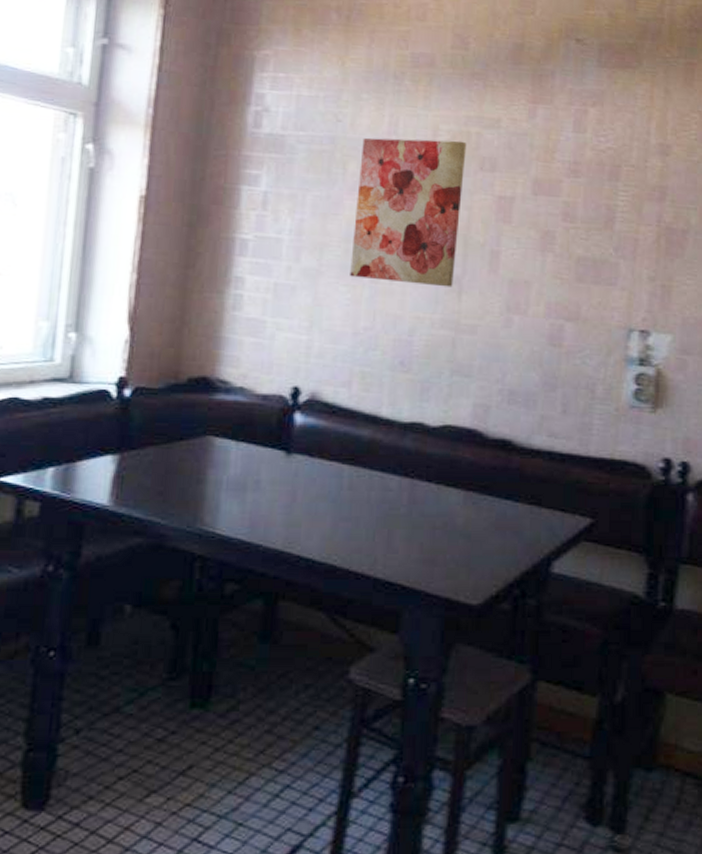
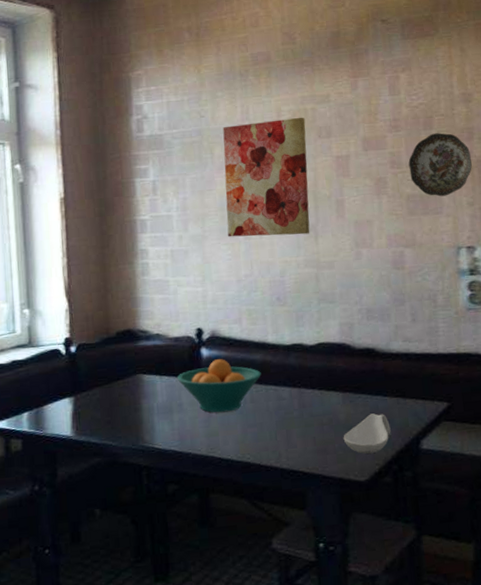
fruit bowl: none [258,429,367,498] -> present [176,359,261,413]
spoon rest: none [457,521,518,572] -> present [343,413,391,454]
decorative plate: none [584,186,659,265] -> present [408,133,472,197]

